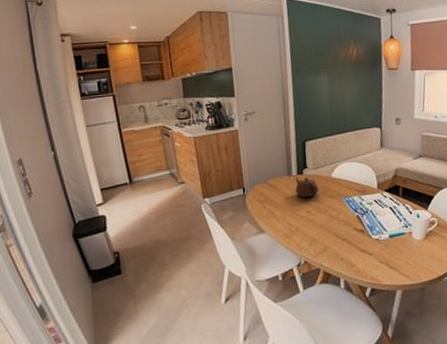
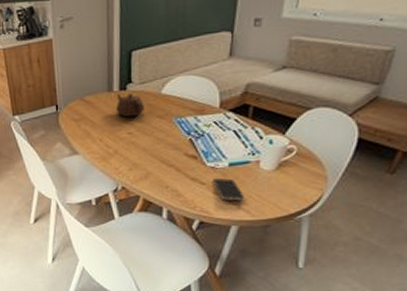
smartphone: none [377,248,405,268] -> present [212,178,245,201]

